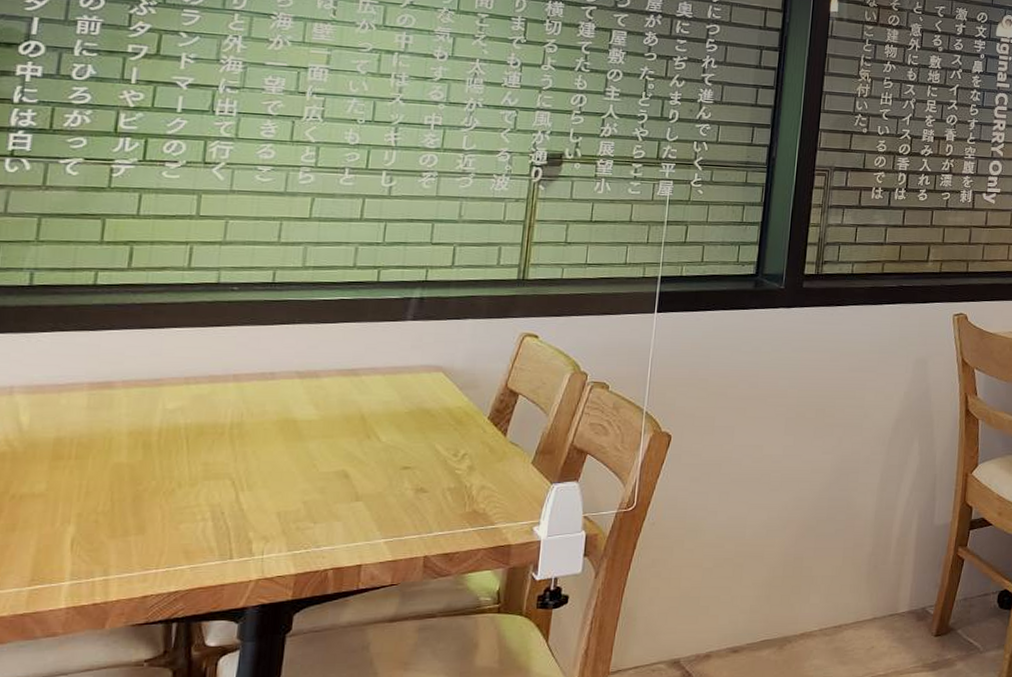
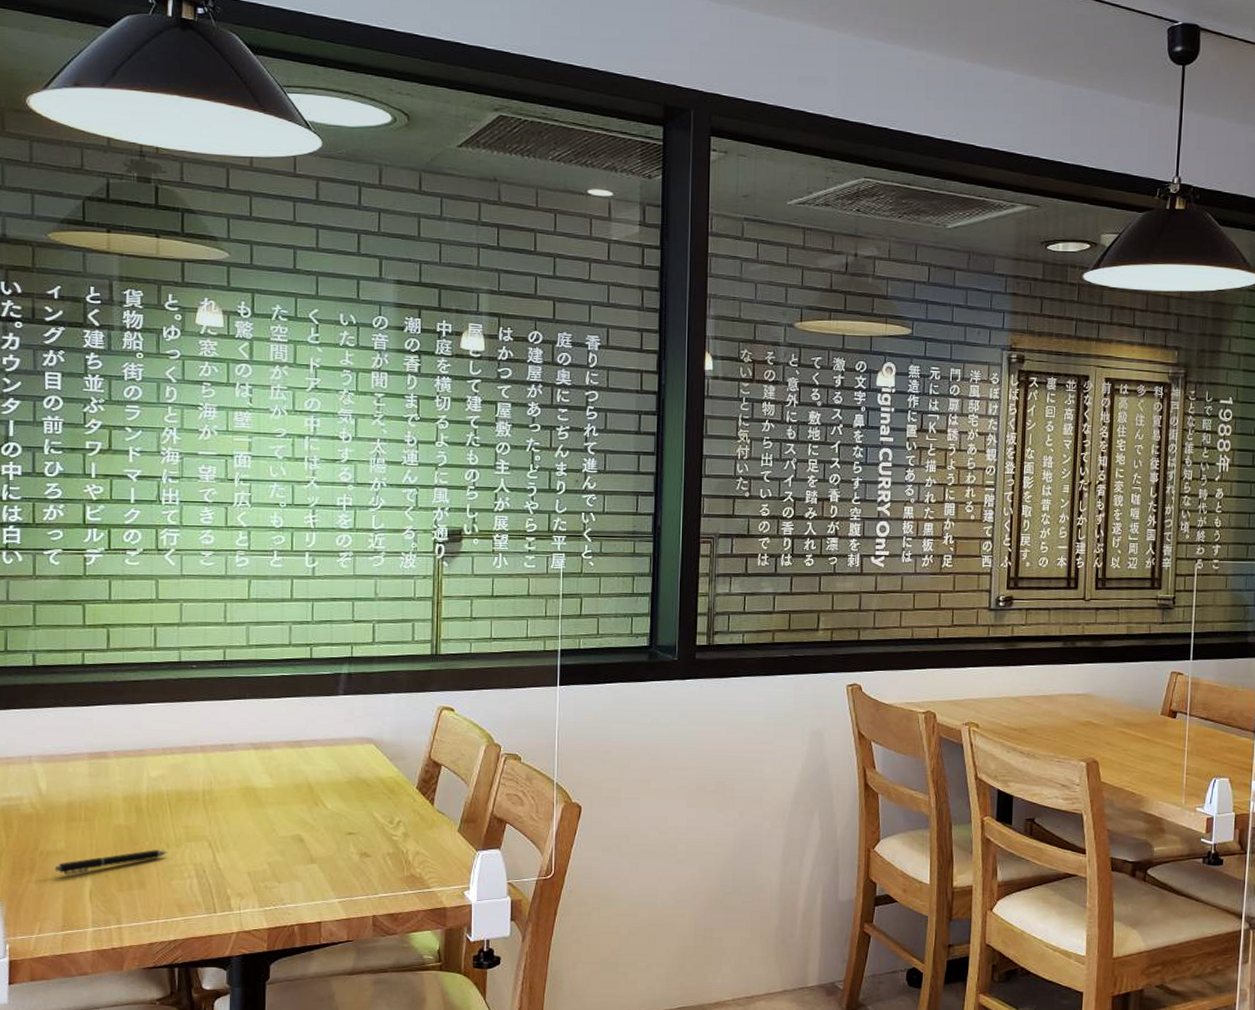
pen: none [28,490,179,521] -> present [55,850,168,874]

